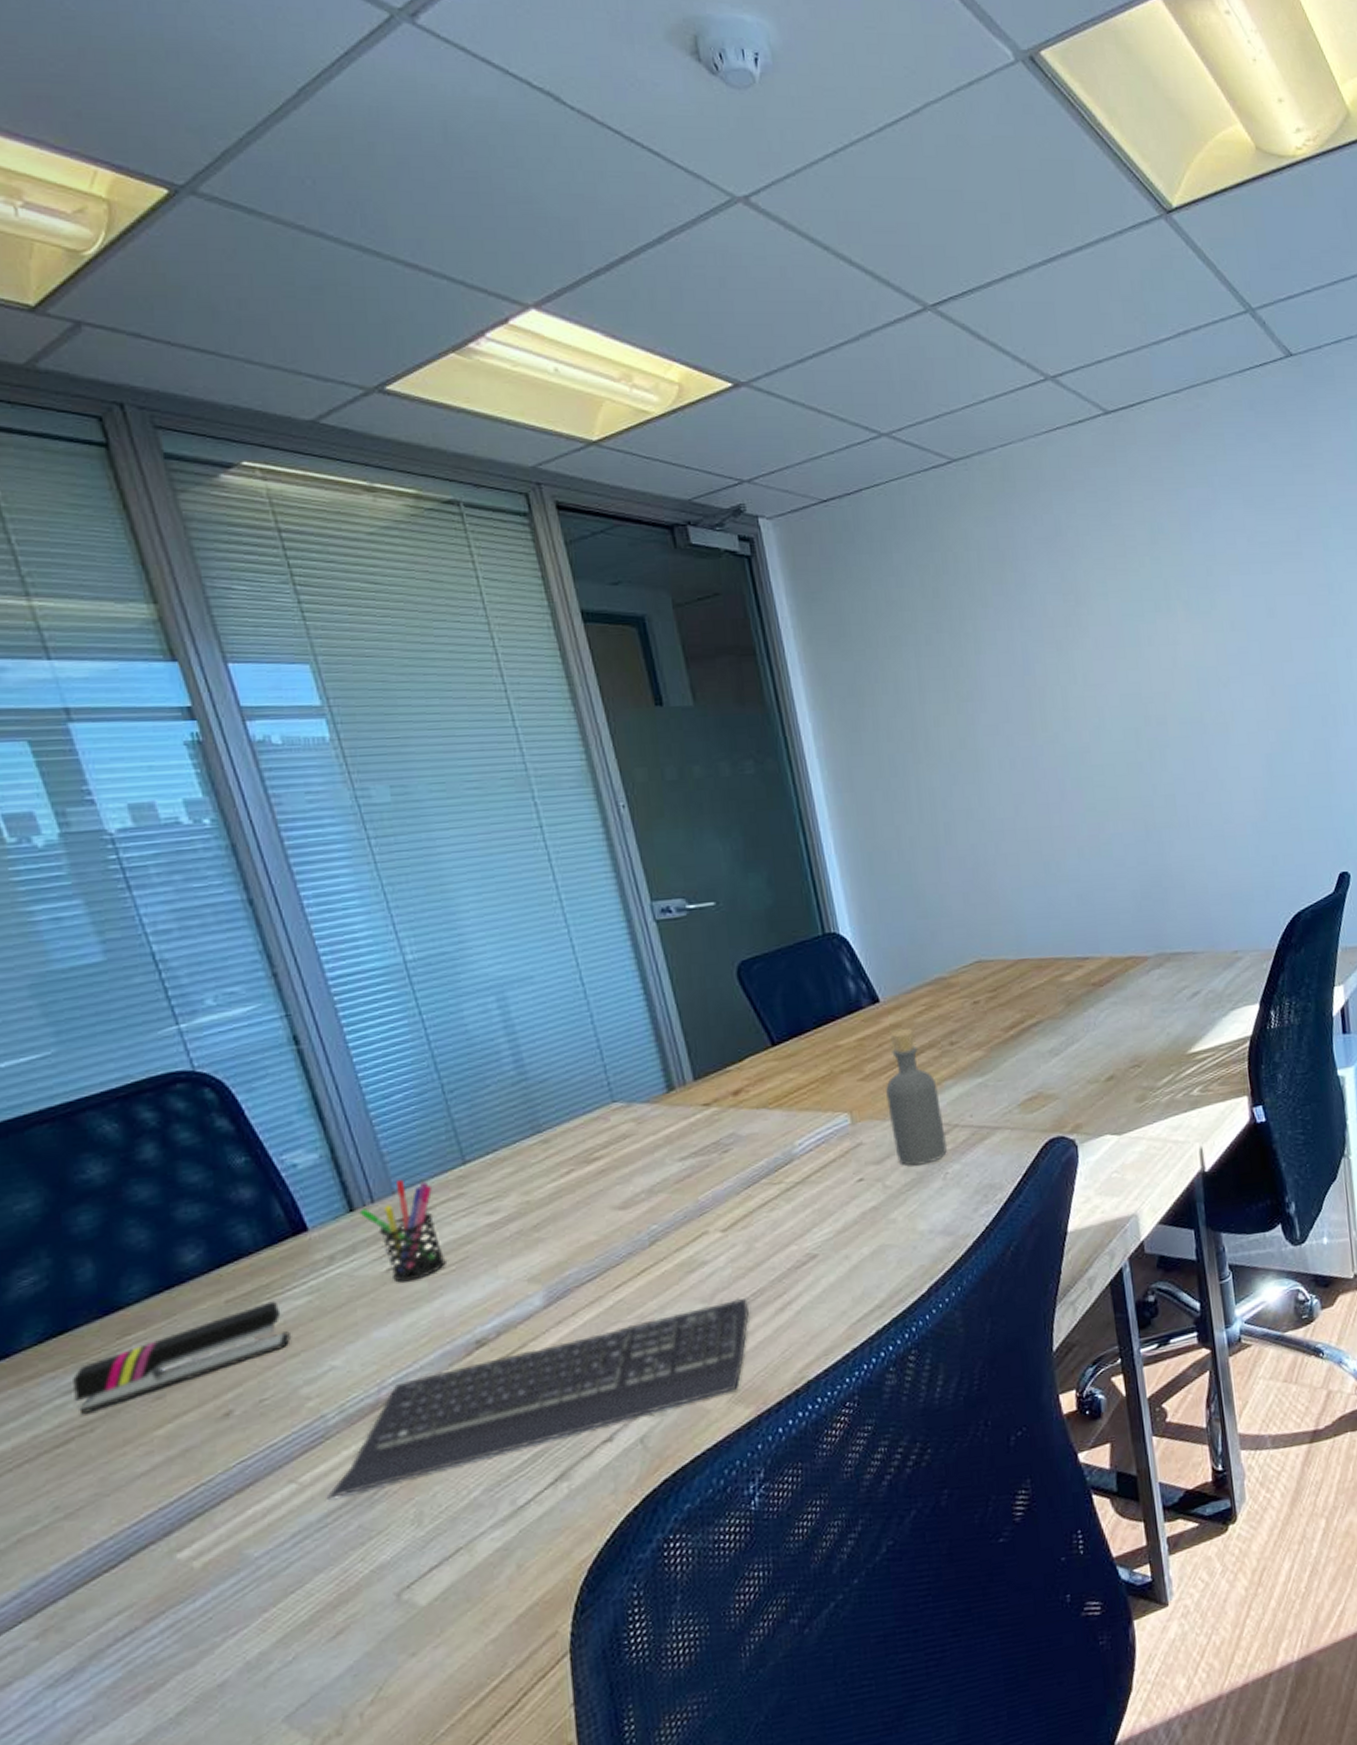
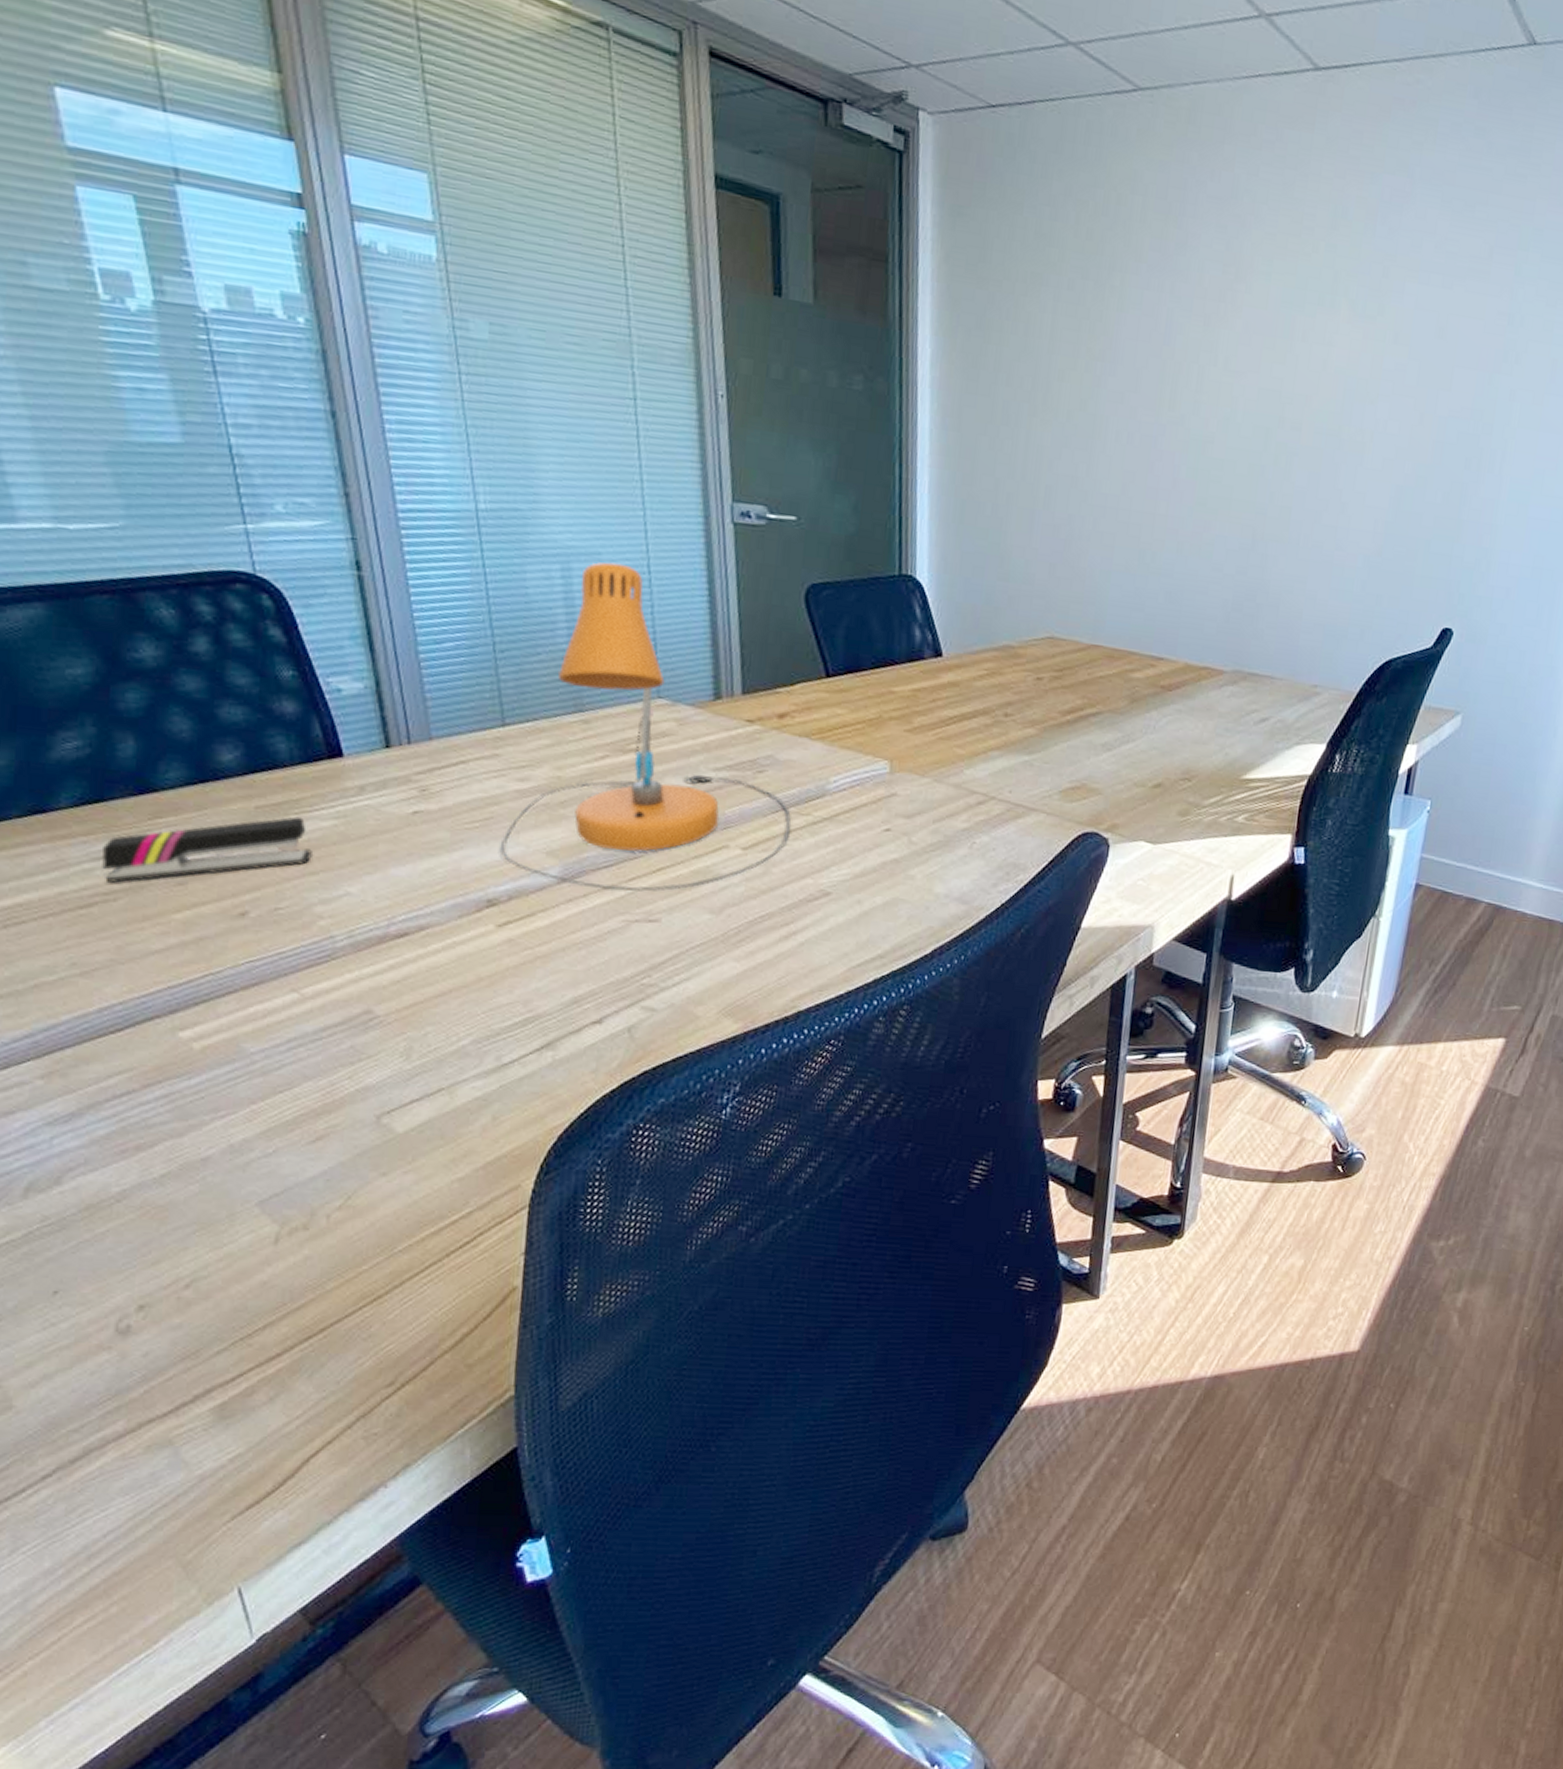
keyboard: present [326,1298,749,1500] -> none [324,917,755,1015]
pen holder: present [359,1179,446,1282] -> none [394,726,471,829]
desk lamp: none [480,982,766,1306] -> present [499,562,791,892]
bottle: present [886,1029,948,1167] -> none [928,689,983,829]

